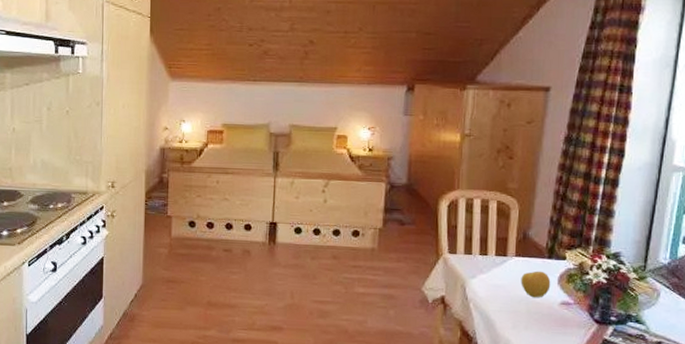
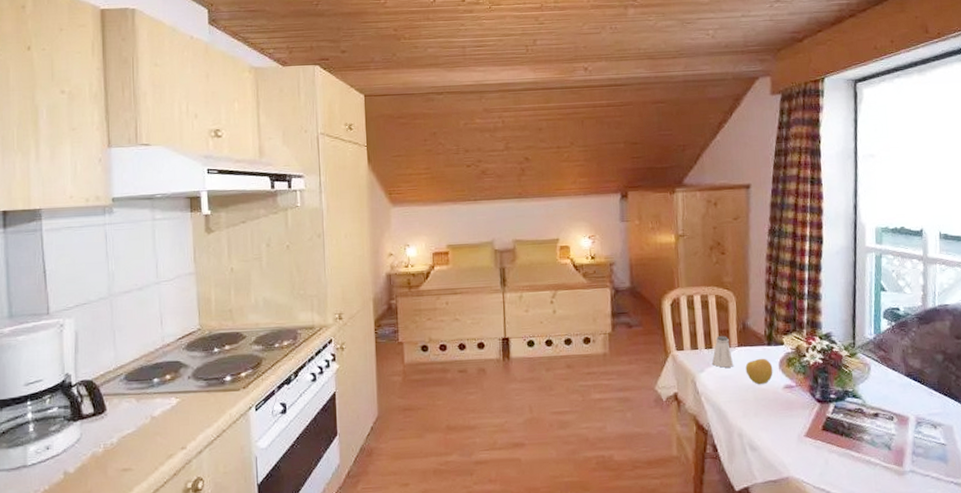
saltshaker: none [486,243,509,277] -> present [712,336,734,368]

